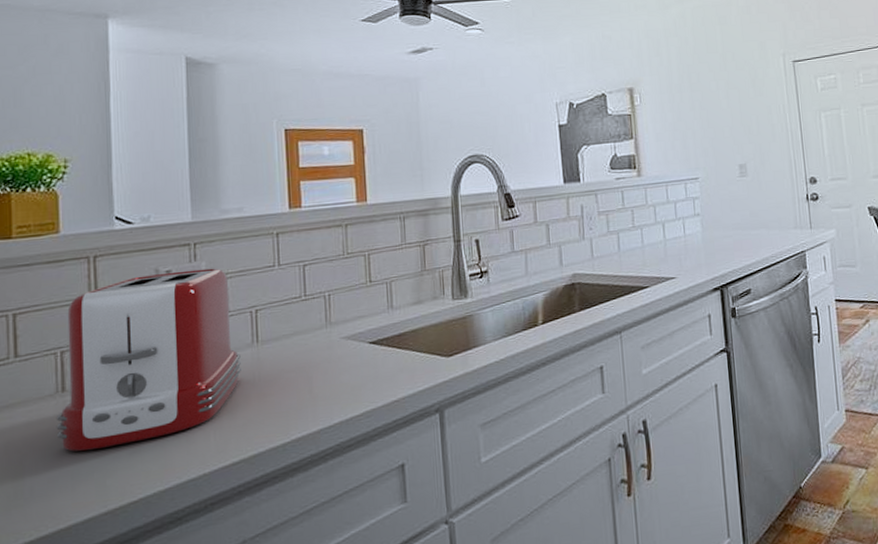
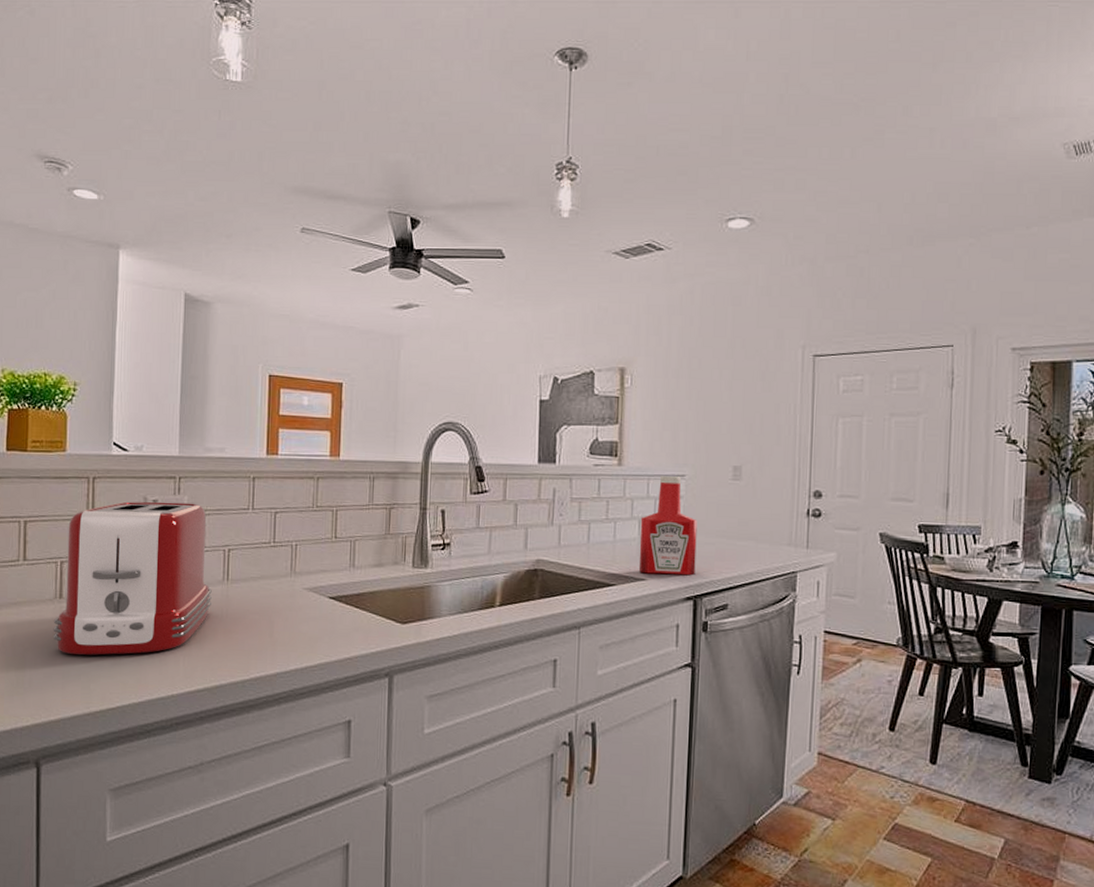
ketchup bottle: none [664,180,719,272] -> present [638,476,697,576]

